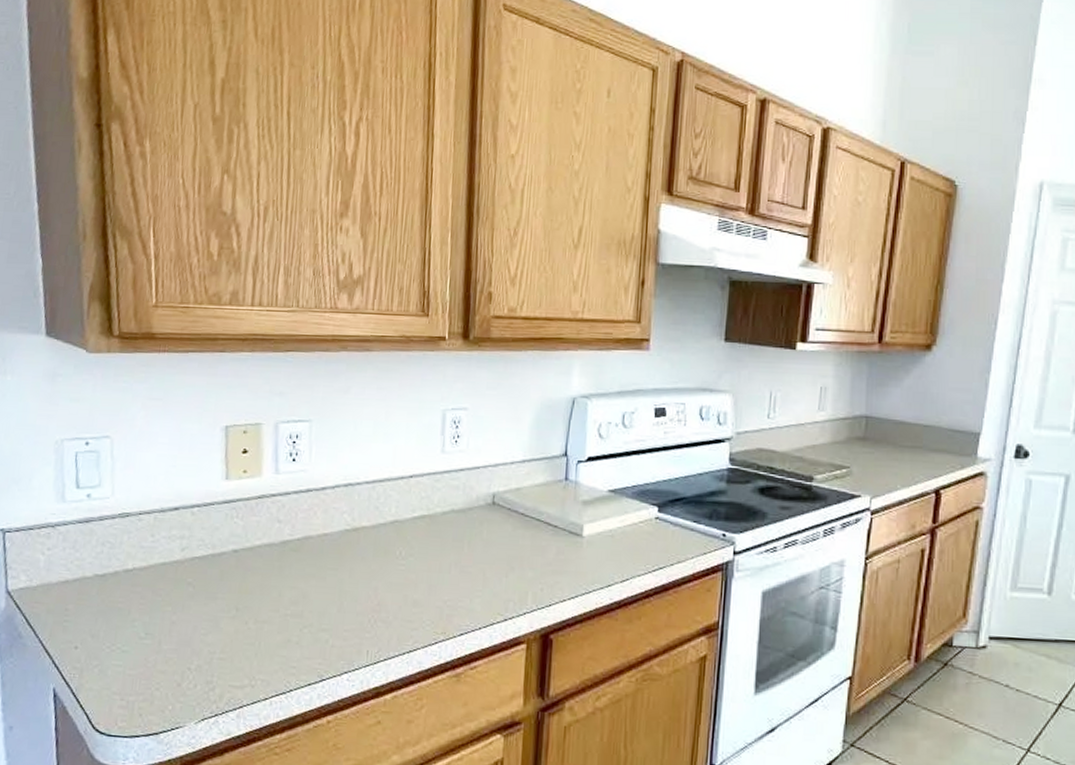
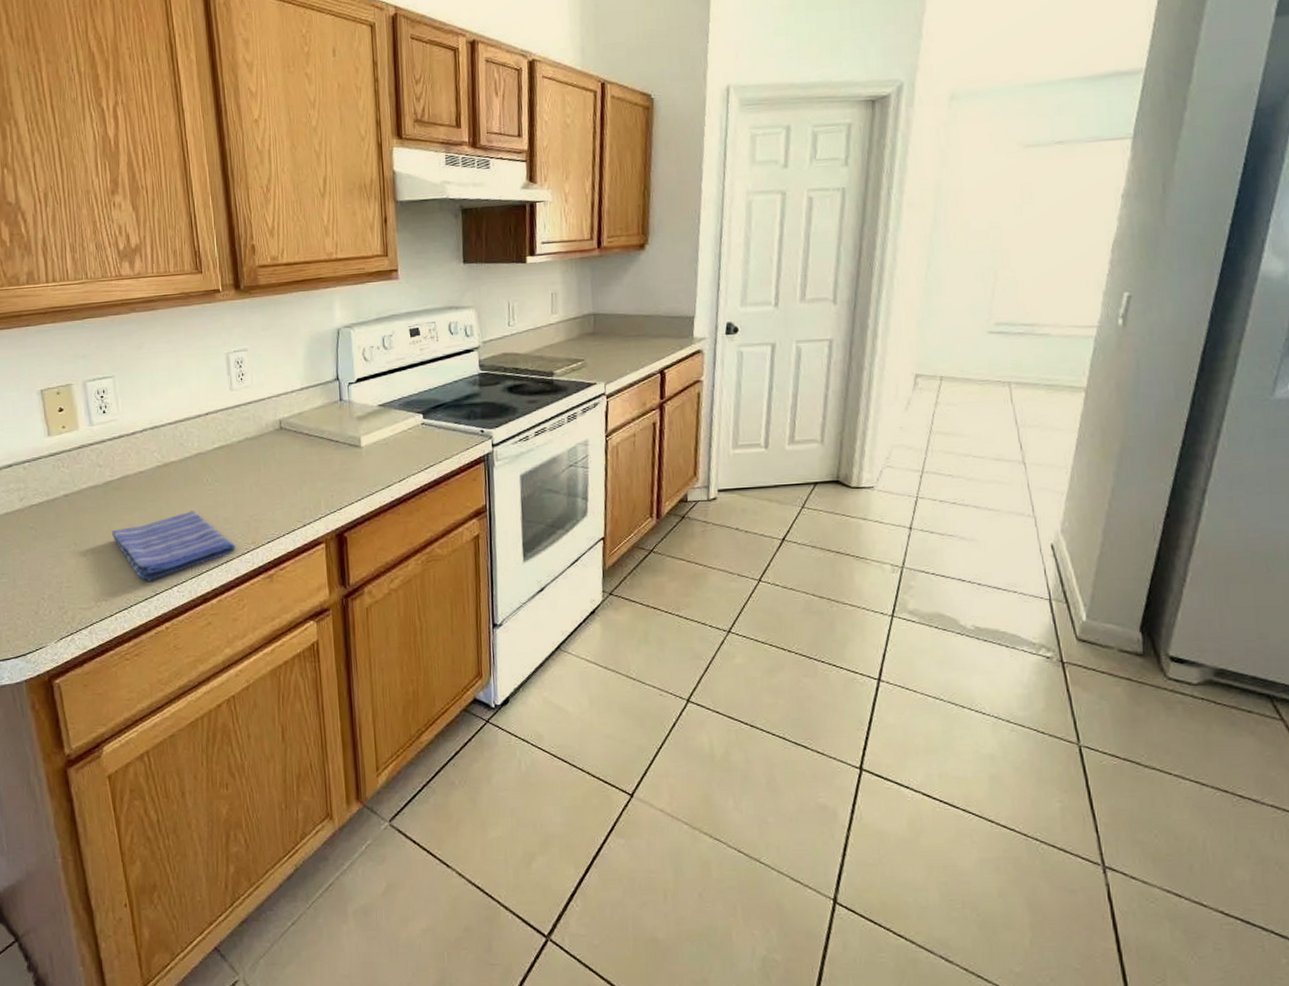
dish towel: none [280,586,422,664] -> present [111,511,235,582]

